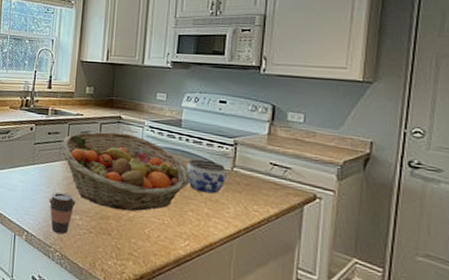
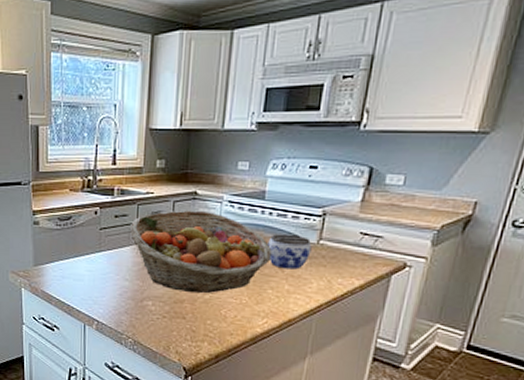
coffee cup: present [48,192,76,235] -> none [118,279,148,321]

